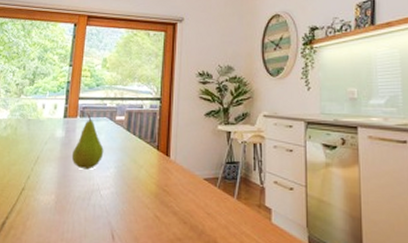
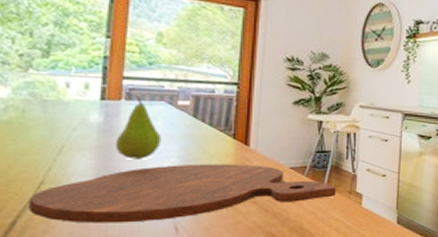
cutting board: none [14,174,246,228] -> present [29,164,336,223]

